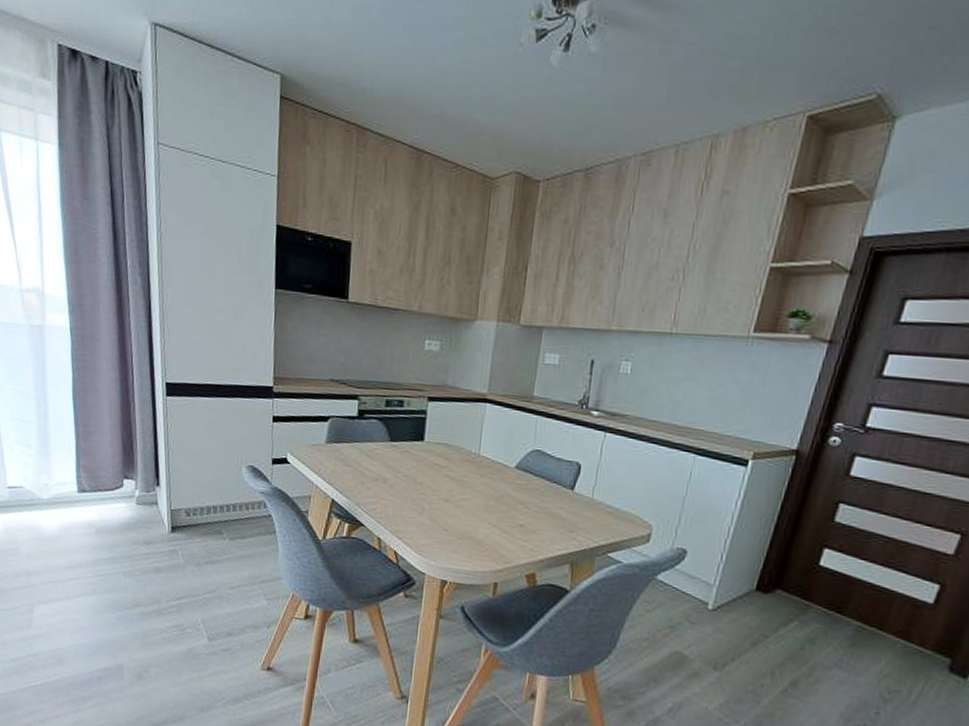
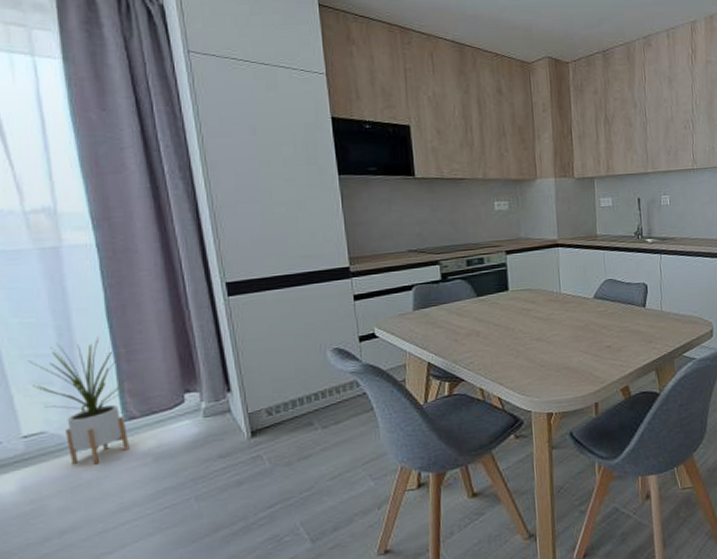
house plant: none [16,413,87,524] -> present [29,337,132,465]

